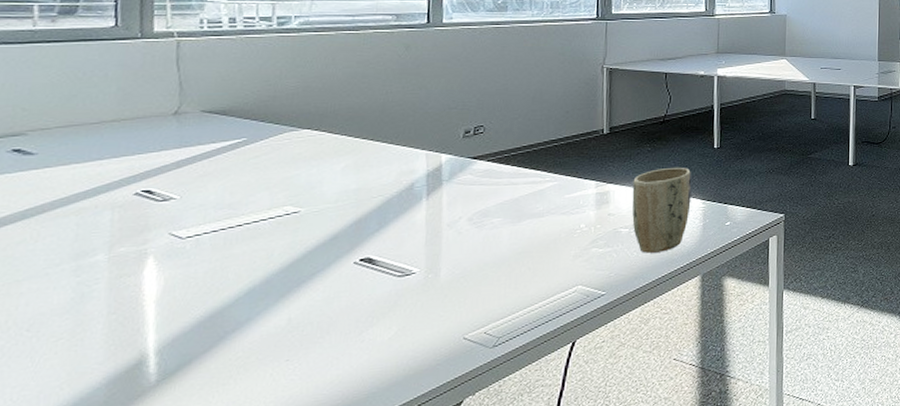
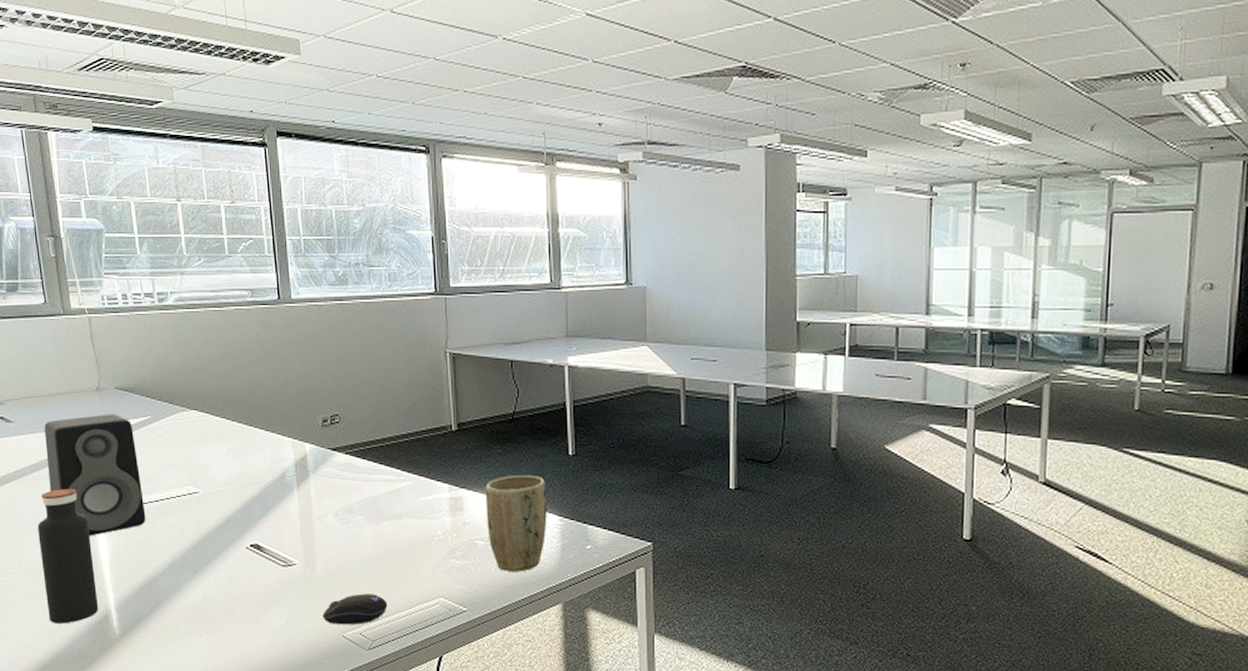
water bottle: none [44,222,134,383] -> present [37,488,99,624]
speaker: none [79,138,222,273] -> present [44,414,146,536]
computer mouse: none [441,291,520,328] -> present [323,593,388,625]

